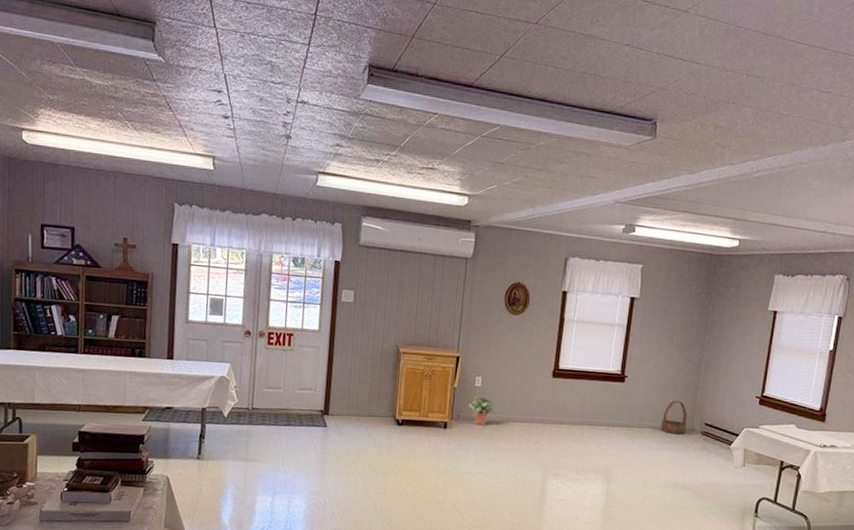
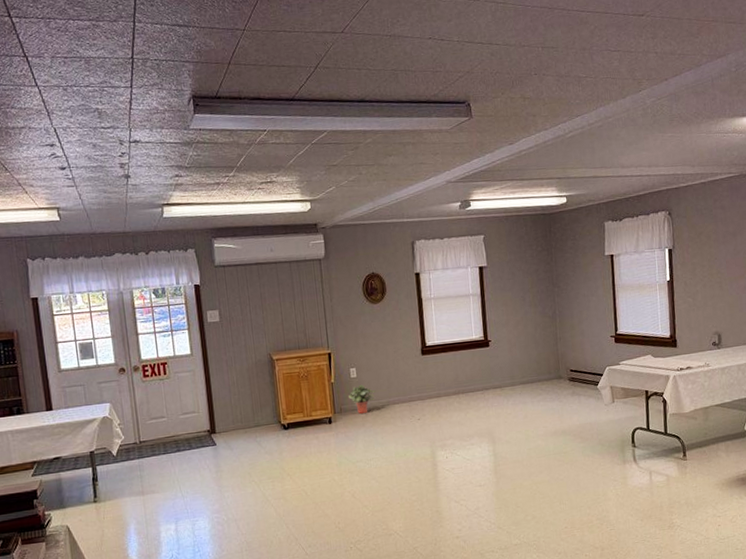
basket: present [660,400,688,435] -> none [530,354,554,386]

